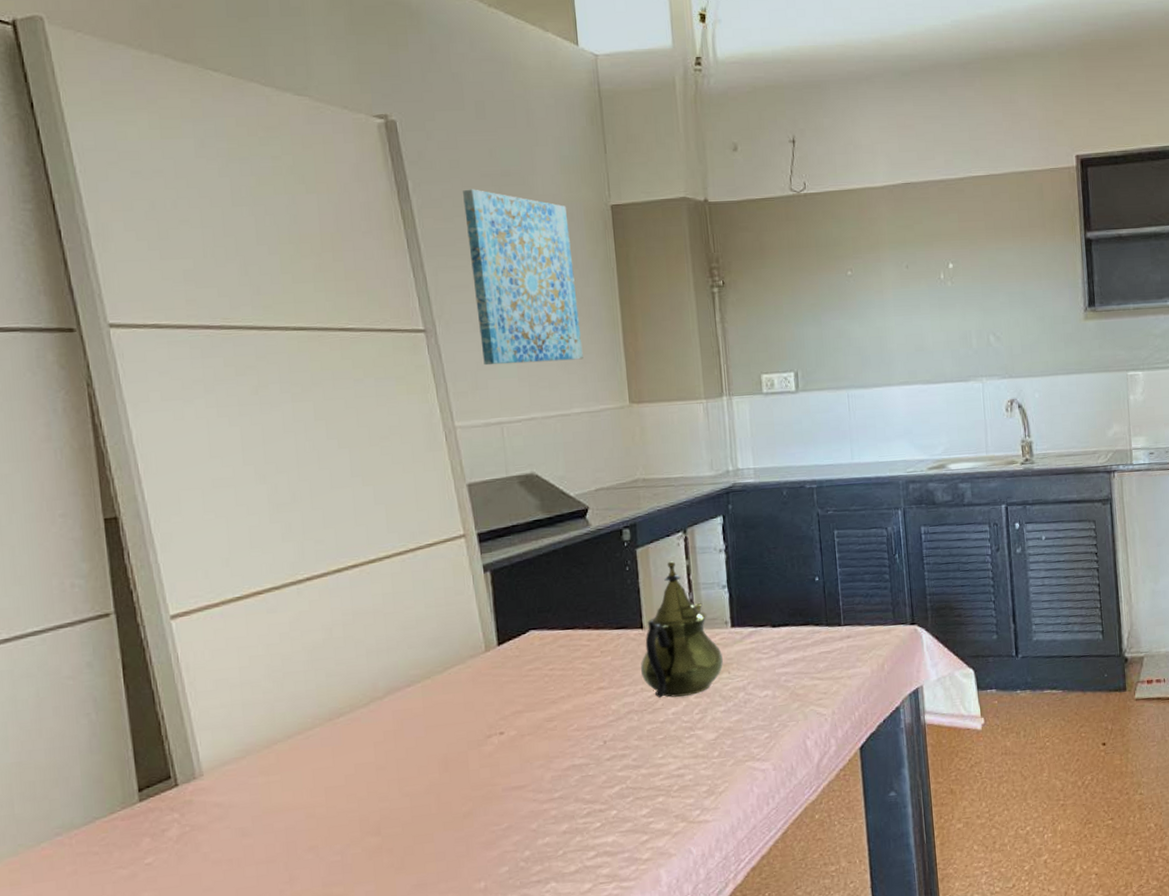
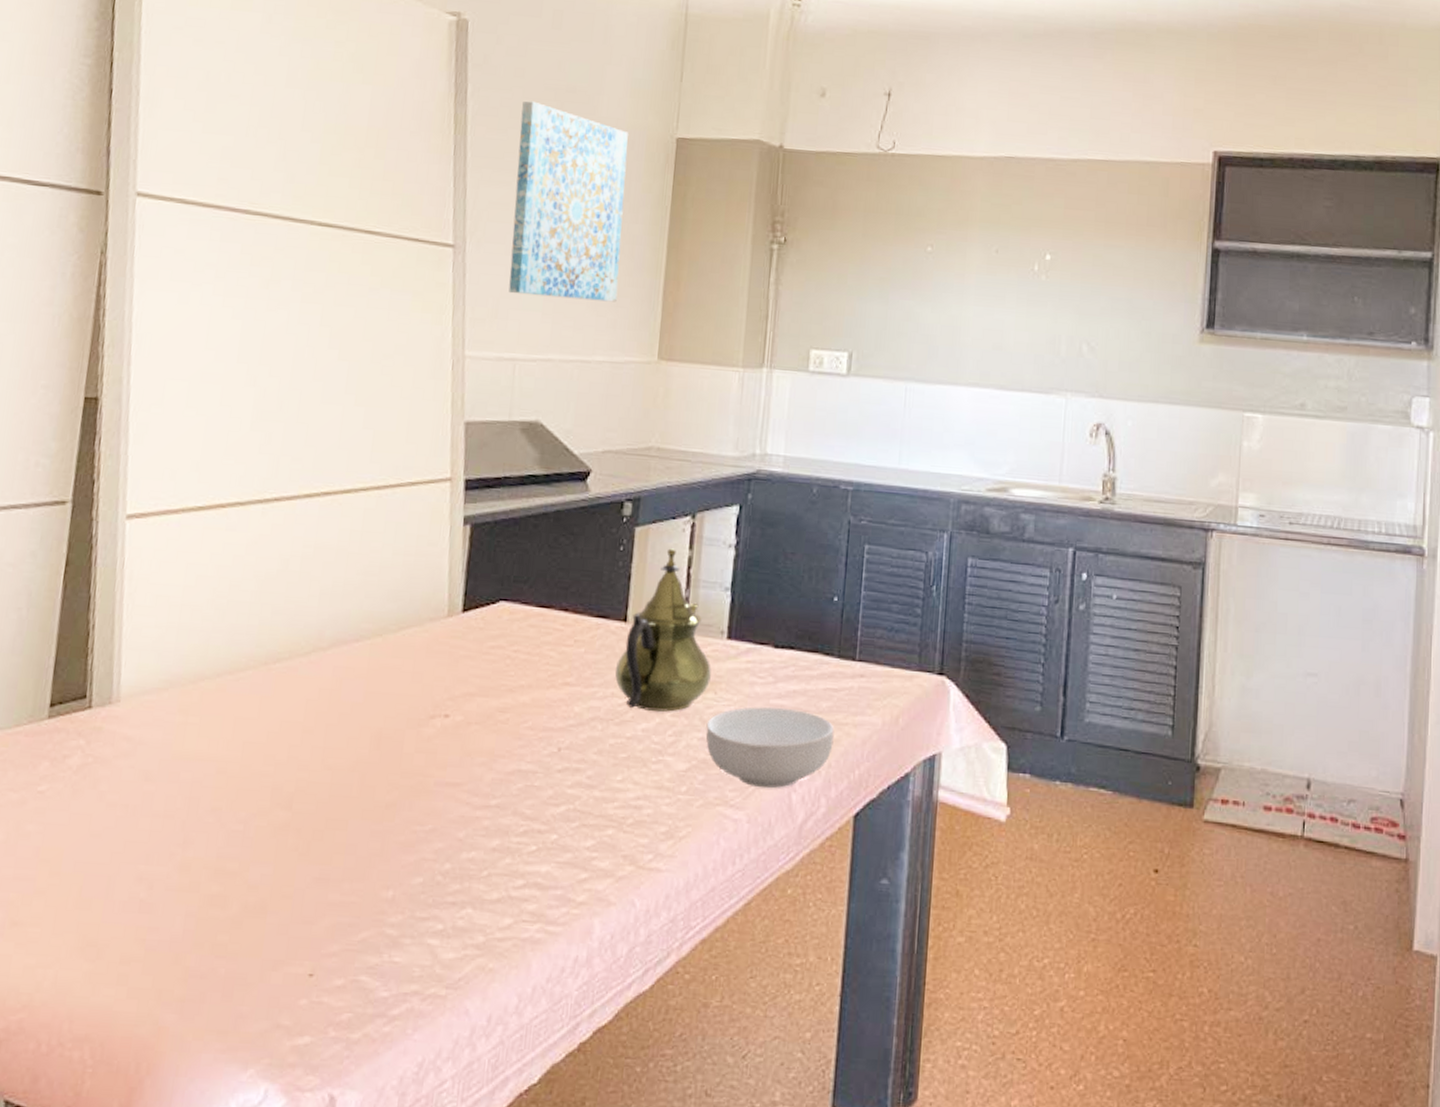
cereal bowl: none [726,673,834,741] -> present [705,707,834,789]

